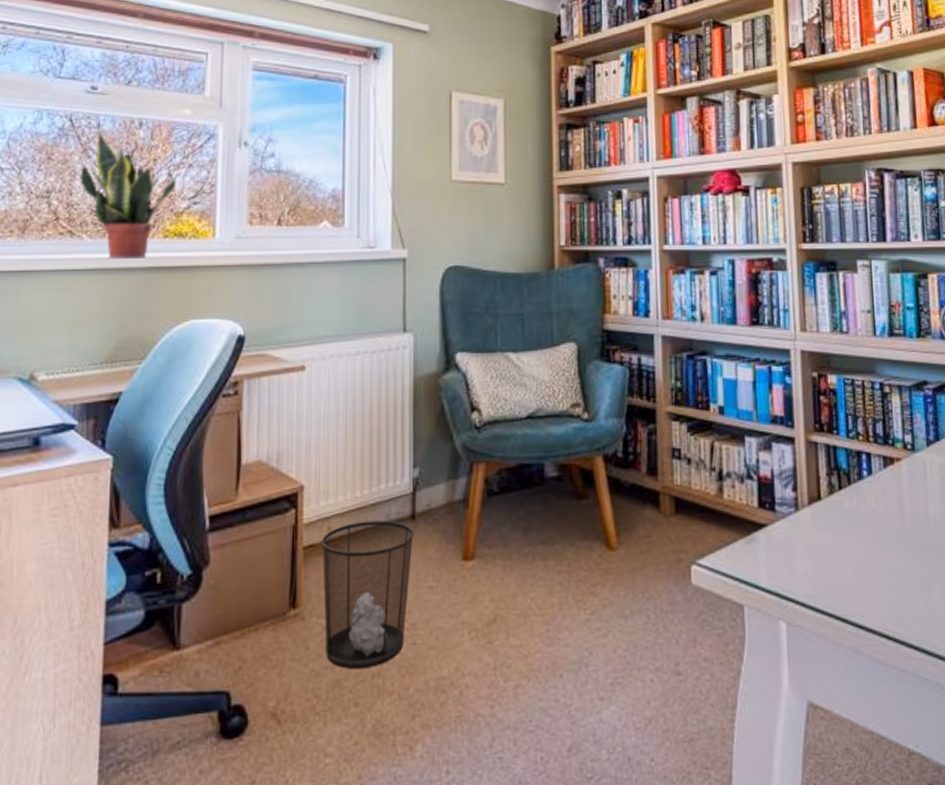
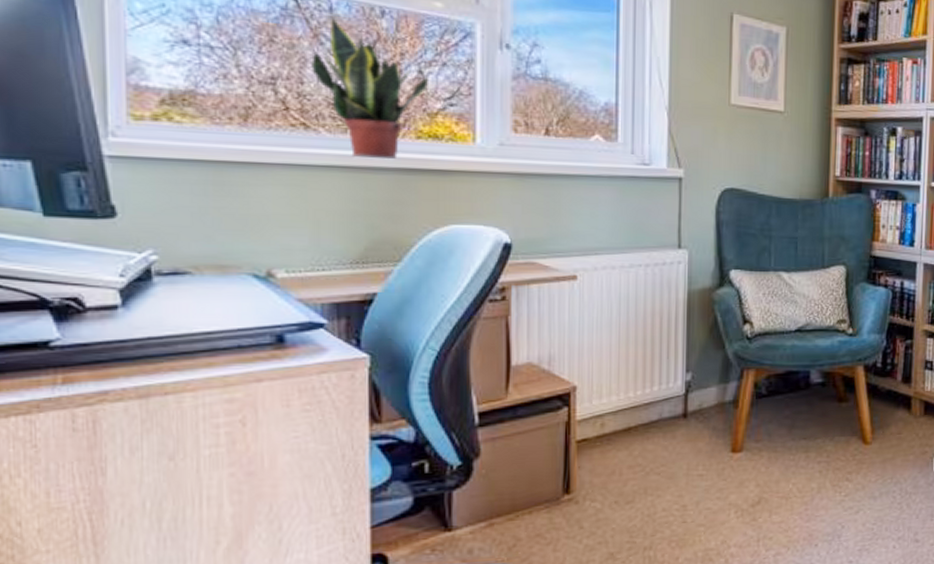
waste bin: present [322,520,415,670] -> none [595,418,687,544]

